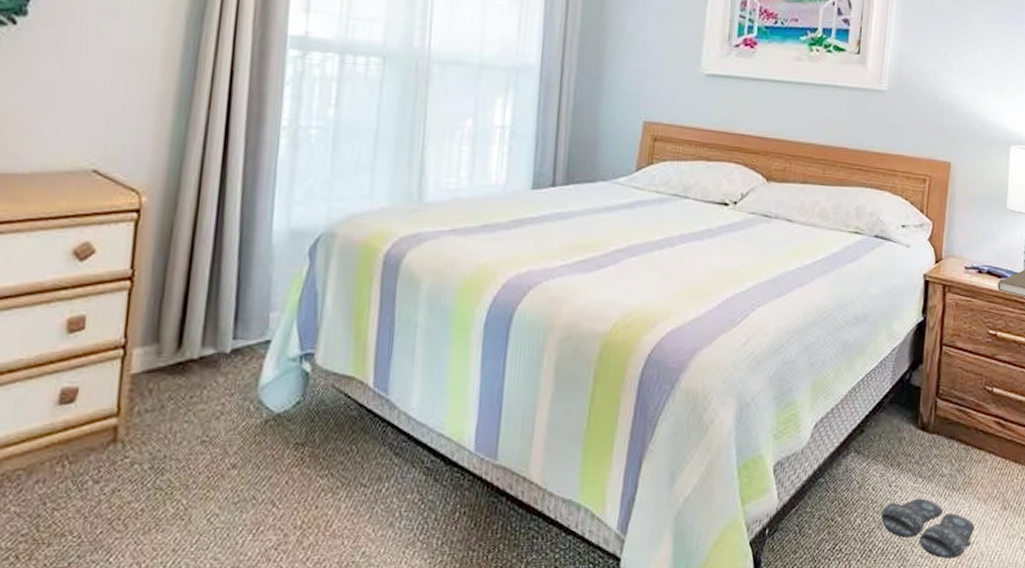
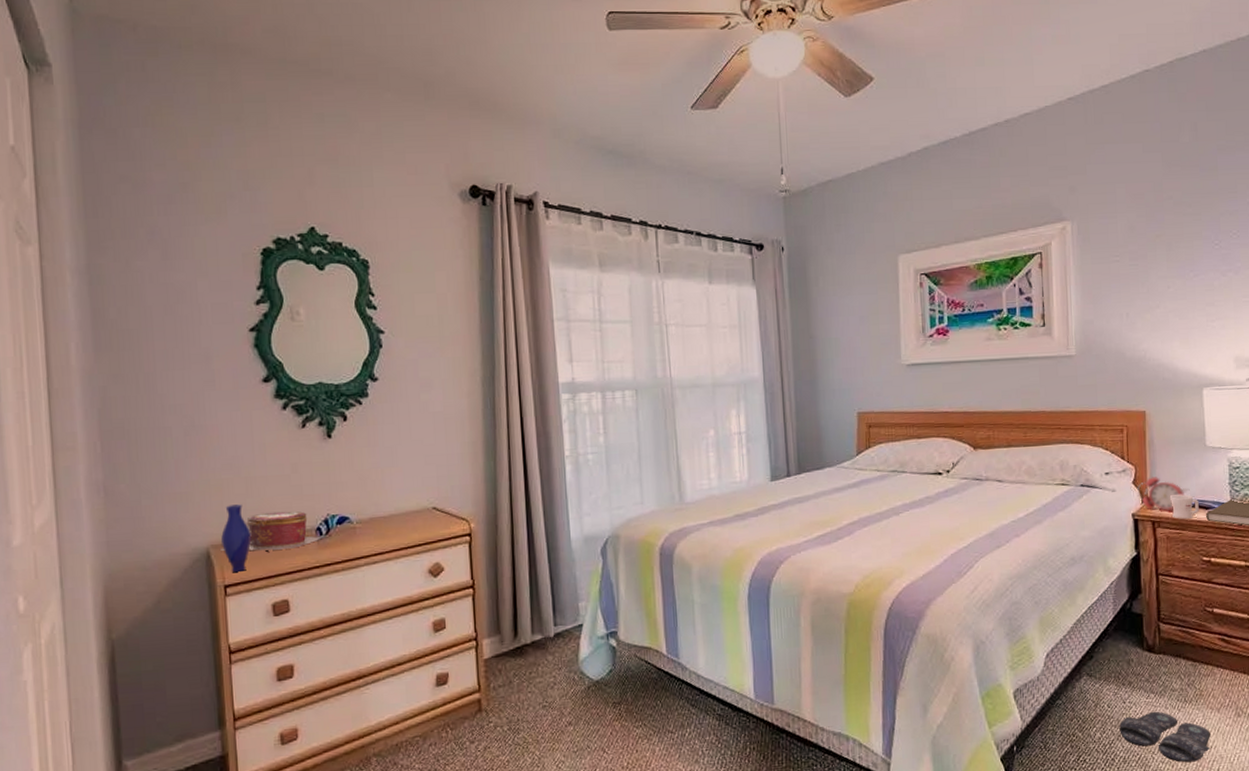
alarm clock: none [931,235,985,276] -> present [1136,477,1190,512]
mug: none [964,258,993,287] -> present [1170,494,1200,520]

